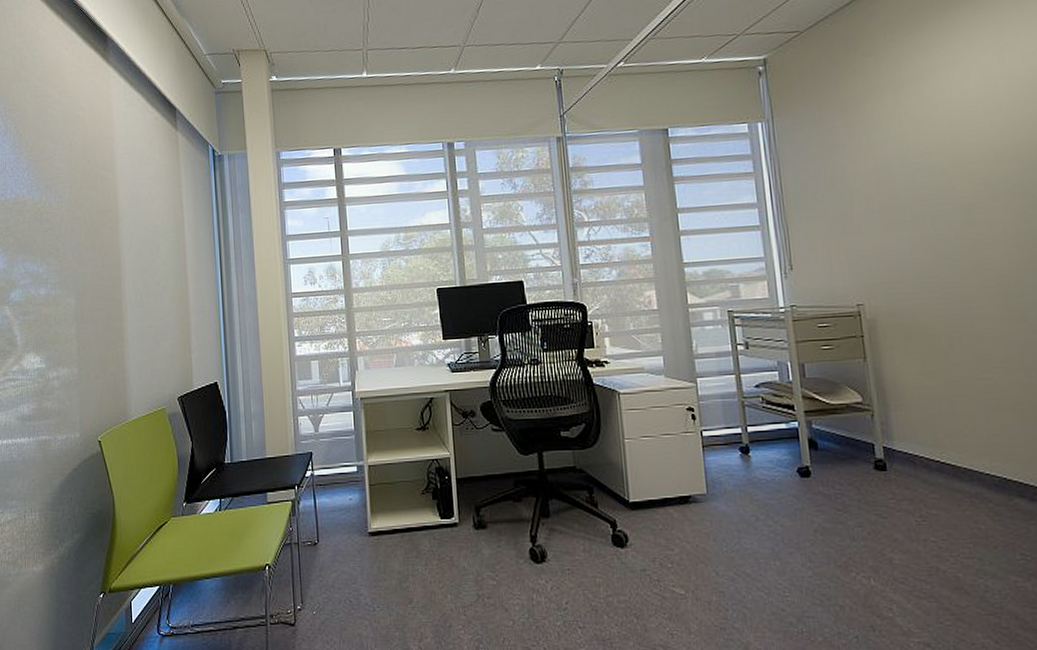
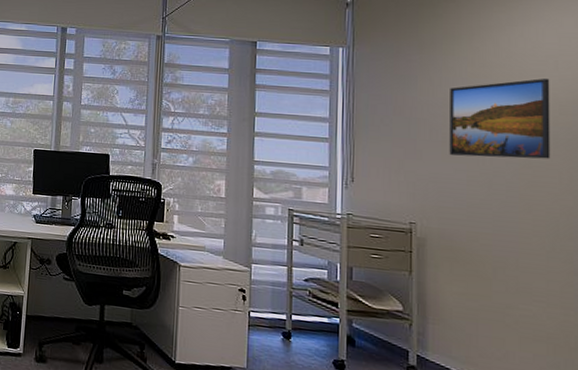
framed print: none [880,125,992,224] -> present [449,78,551,159]

